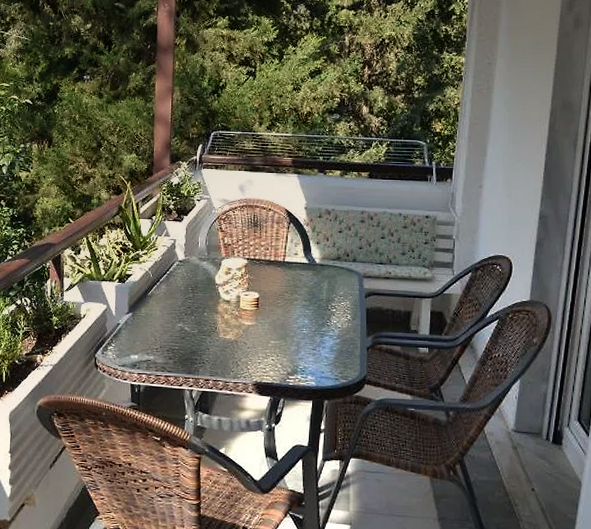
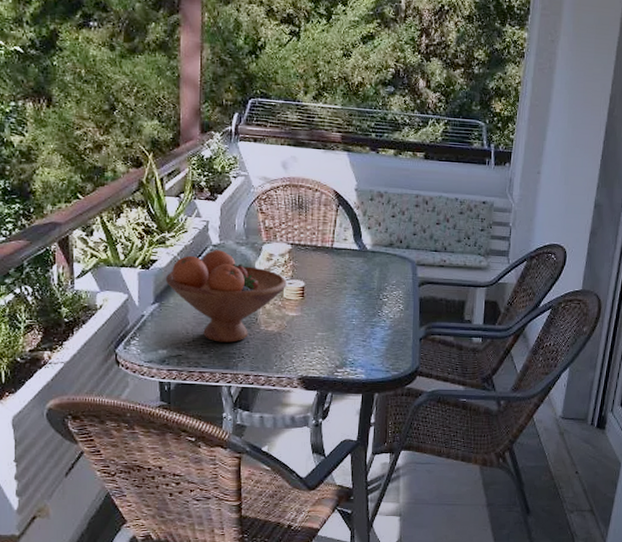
fruit bowl: none [138,265,243,349] -> present [165,250,287,343]

